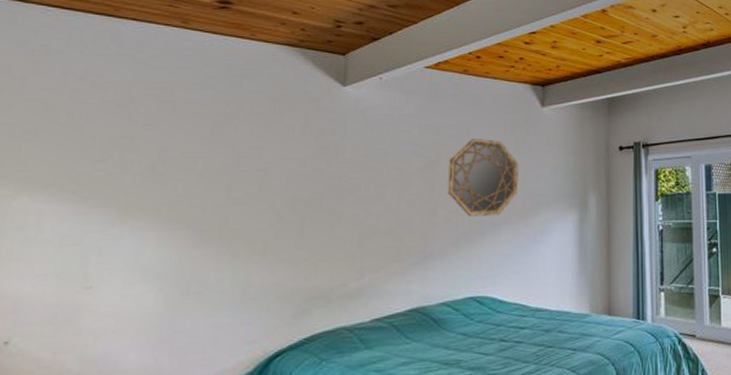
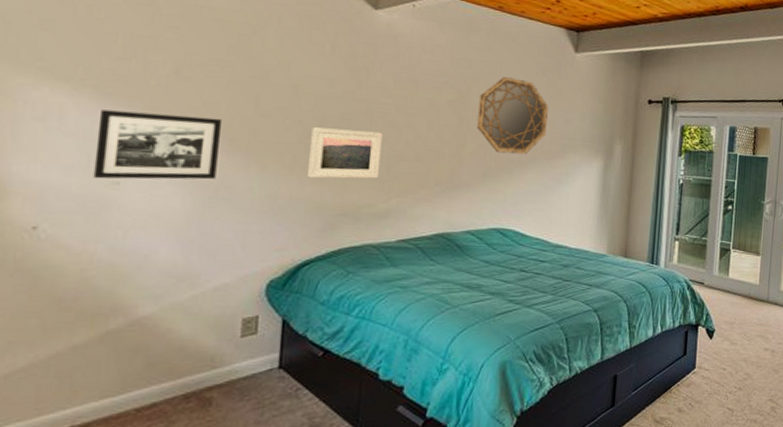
picture frame: none [66,210,195,285] -> present [93,109,223,180]
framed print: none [278,208,354,263] -> present [306,127,383,179]

